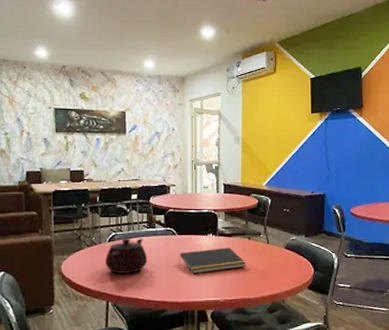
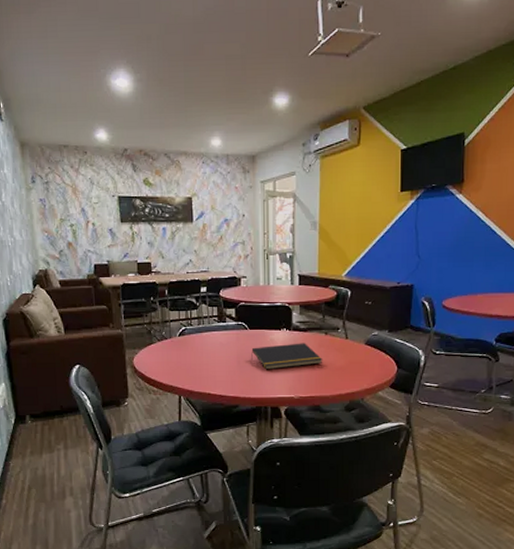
teapot: present [105,238,148,274] -> none [176,333,219,368]

